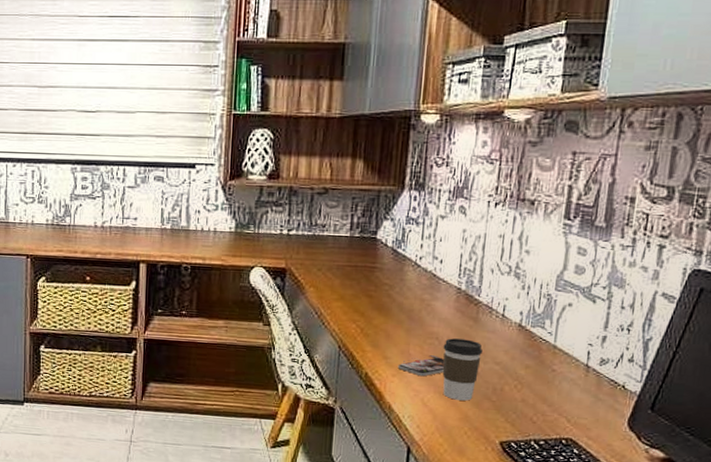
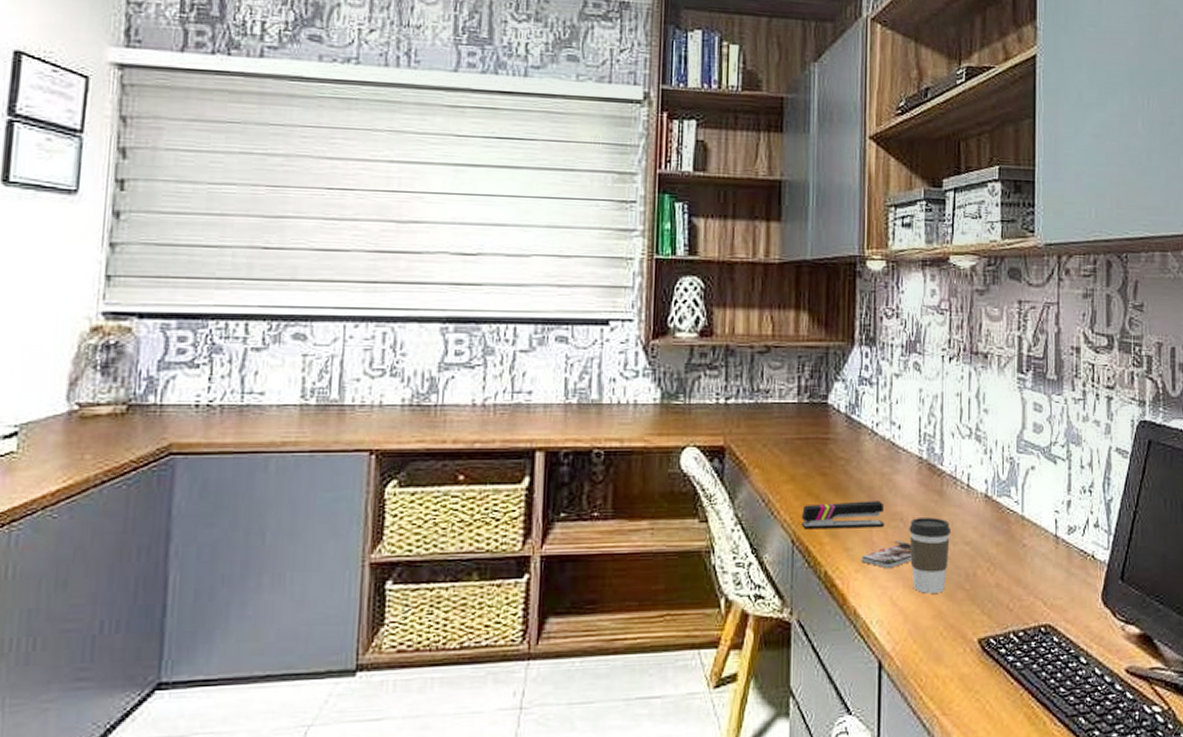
stapler: none [347,319,421,343] -> present [801,500,885,530]

